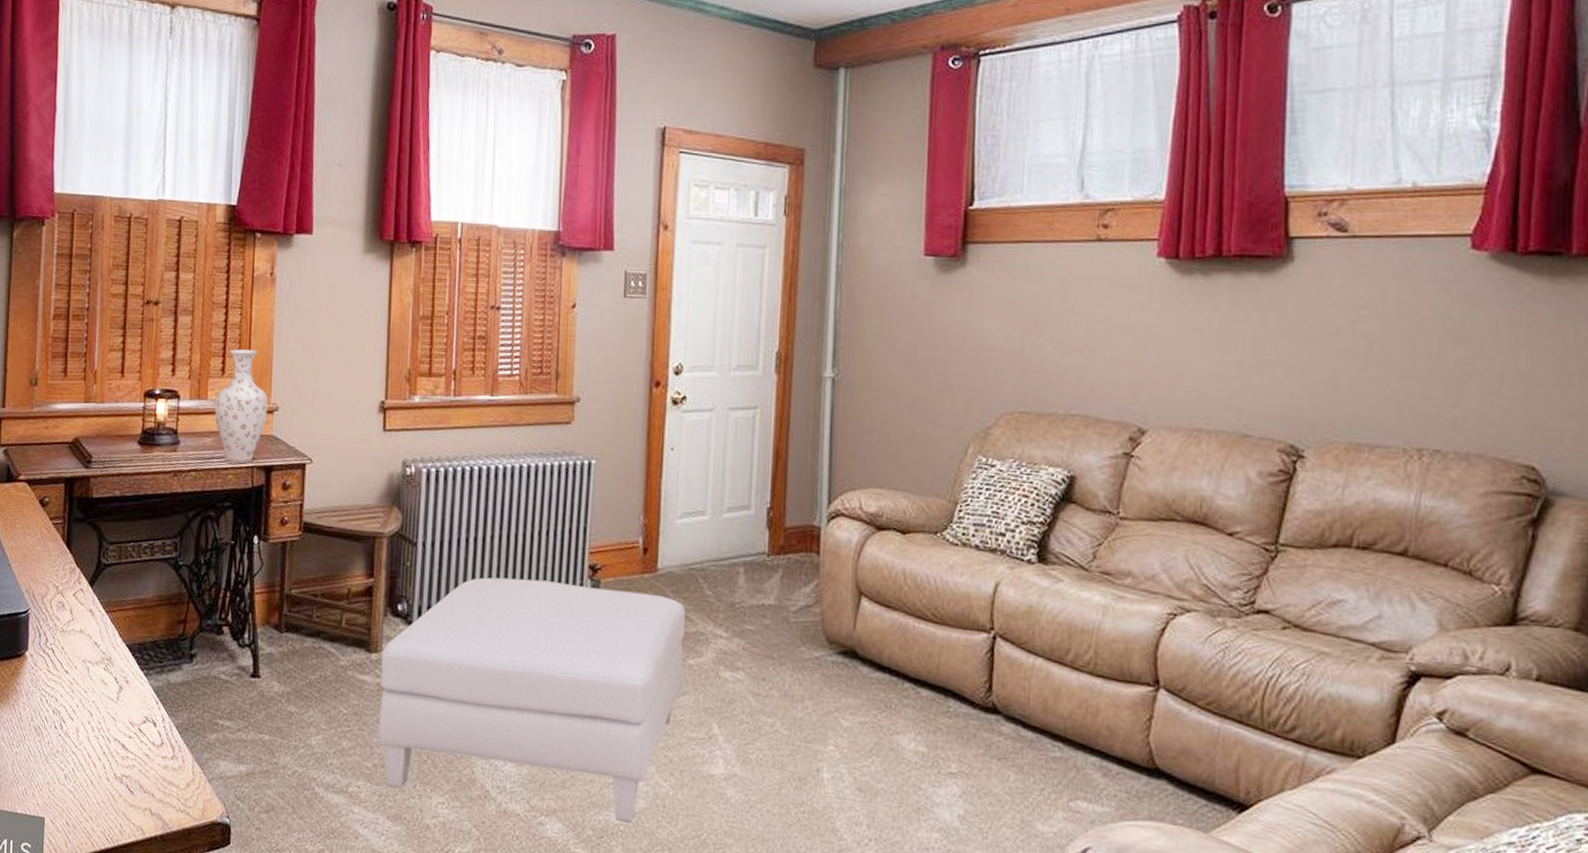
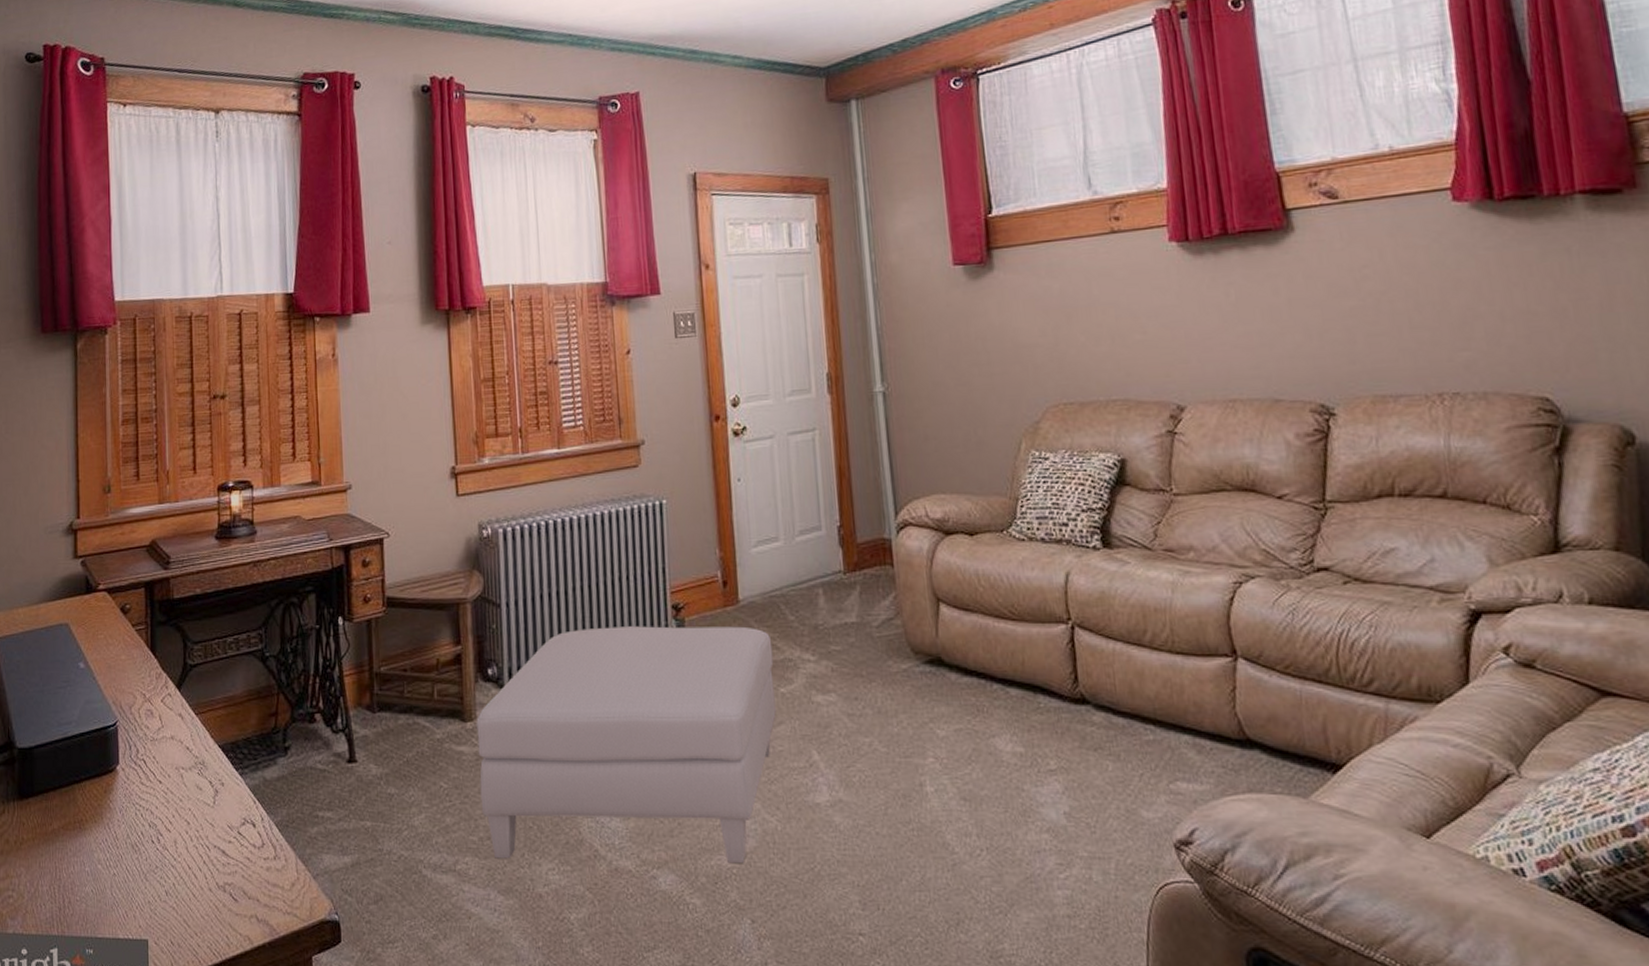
vase: present [214,349,269,463] -> none [288,432,342,546]

